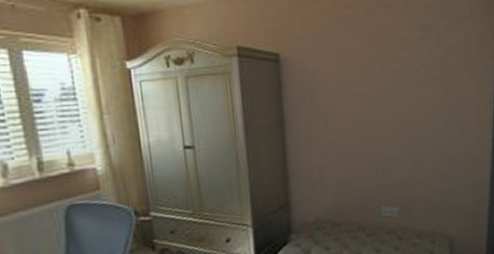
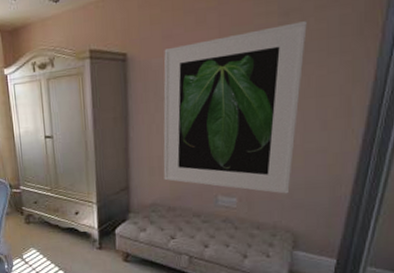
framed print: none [318,37,442,200] -> present [163,21,307,194]

